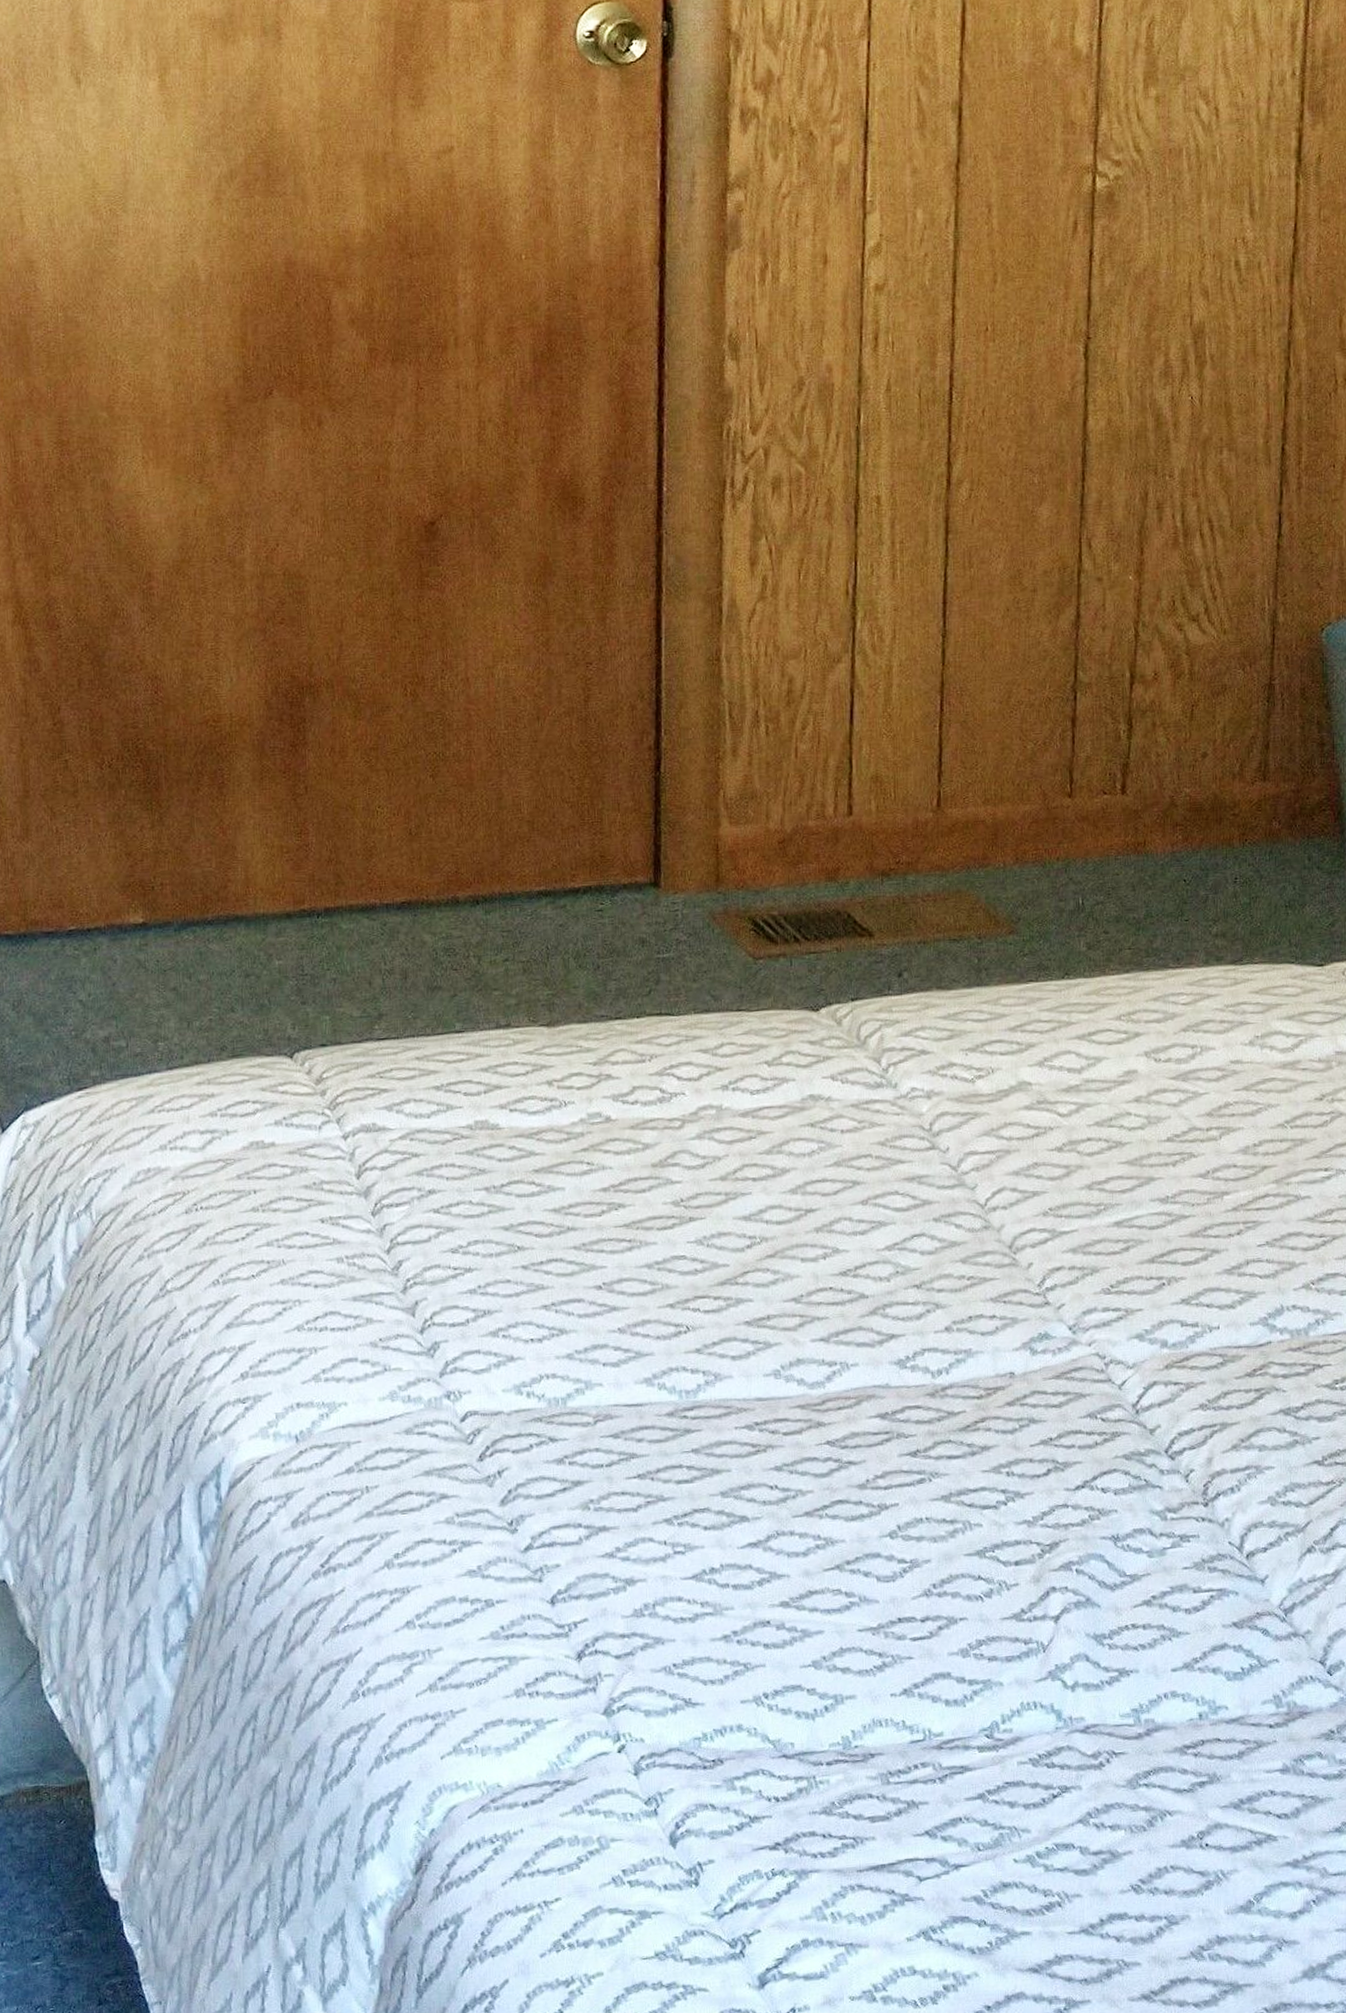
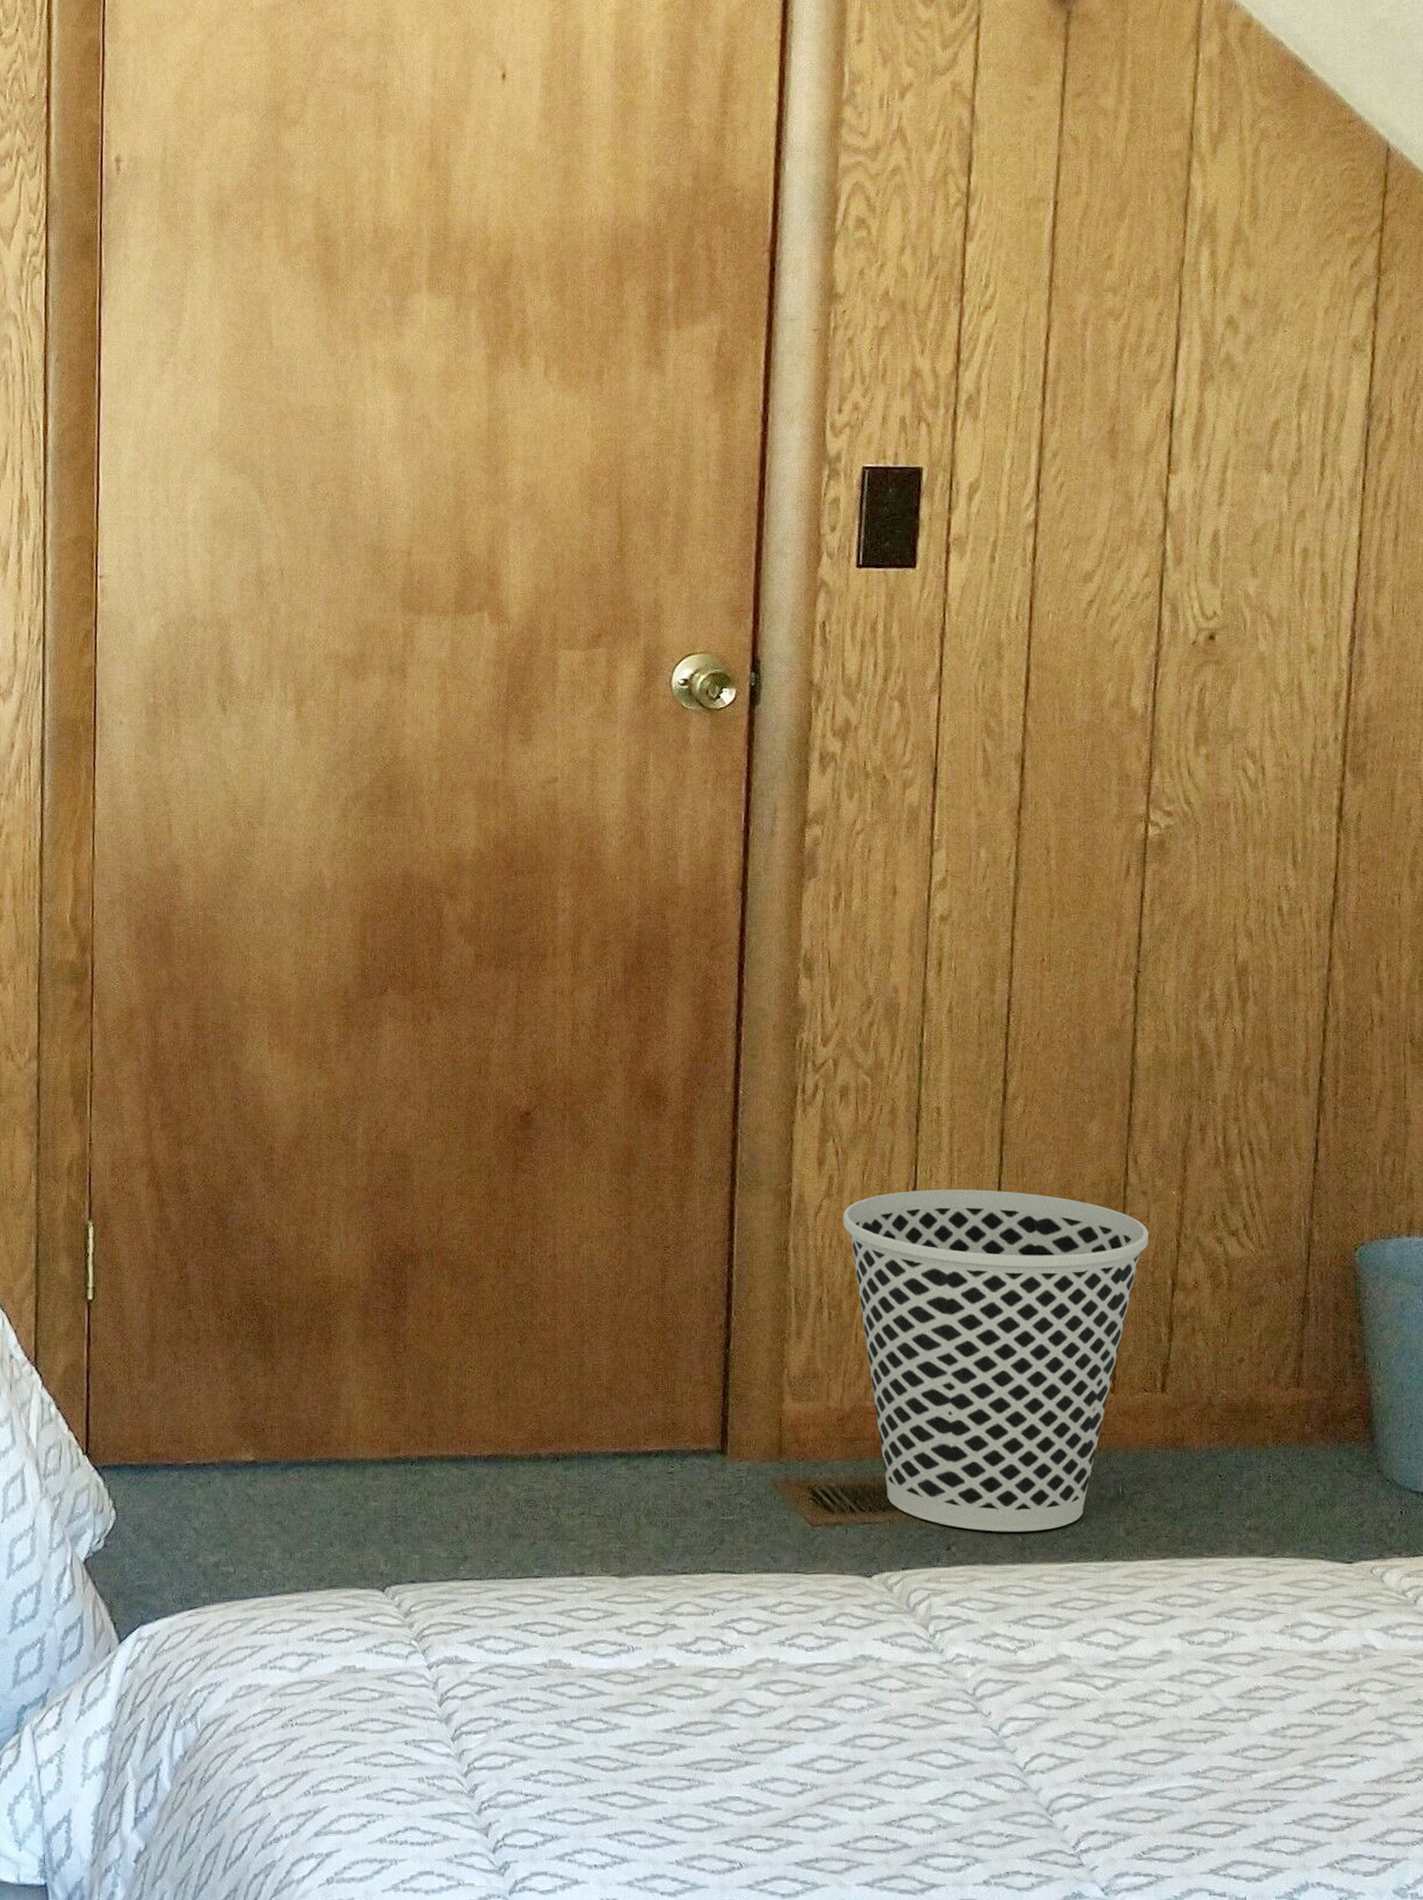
wastebasket: none [779,584,1105,954] -> present [843,1190,1149,1532]

